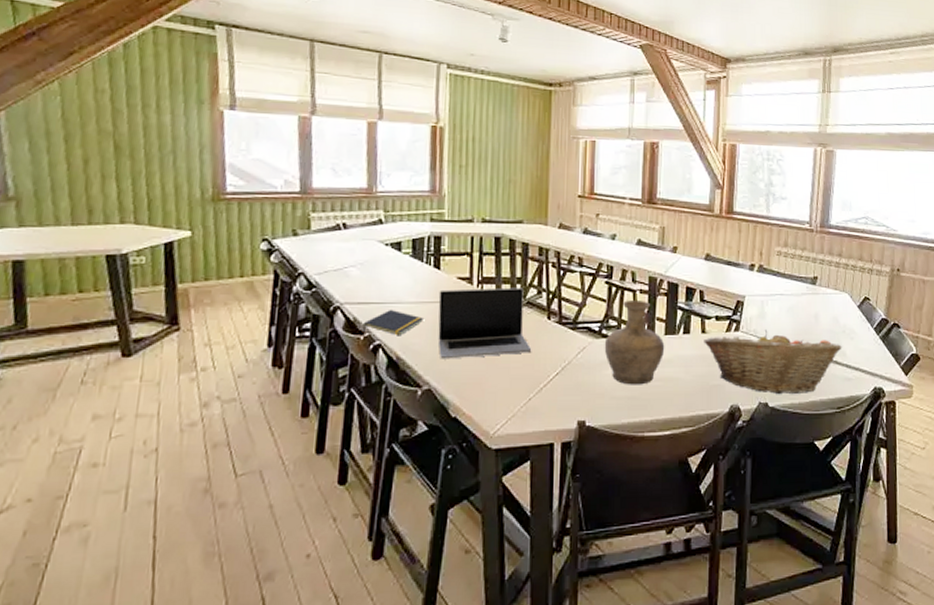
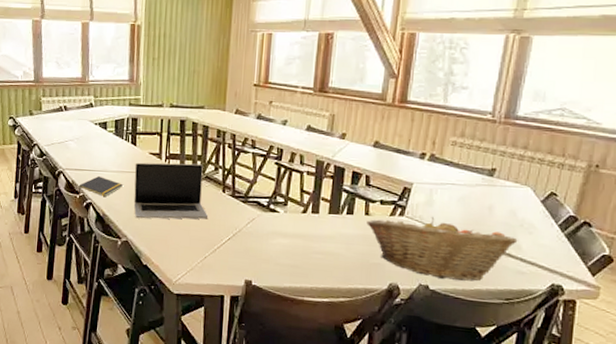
vase: present [604,300,665,385] -> none [271,180,328,256]

